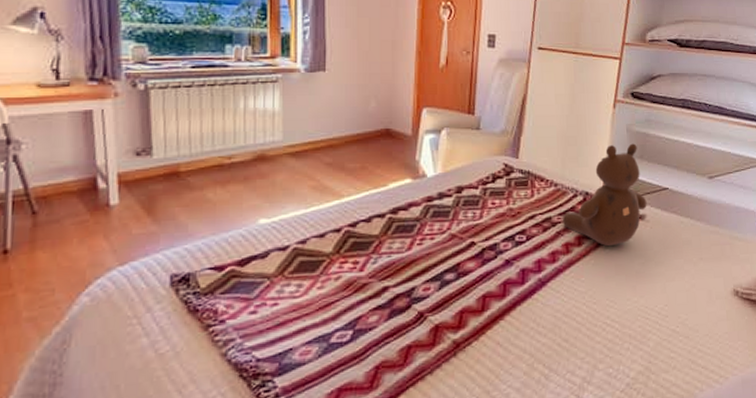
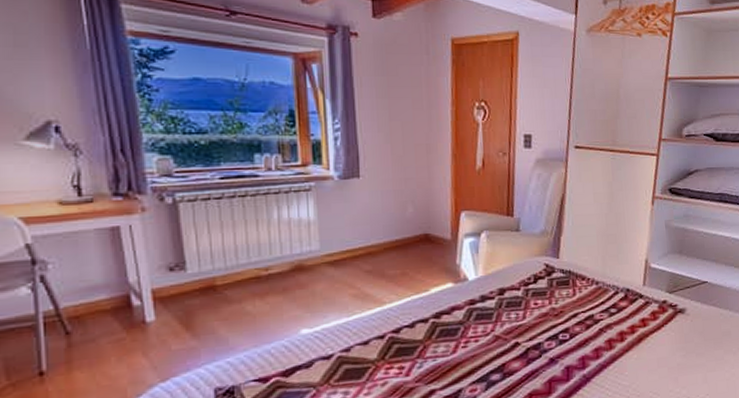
teddy bear: present [562,143,647,247] -> none [604,239,687,341]

